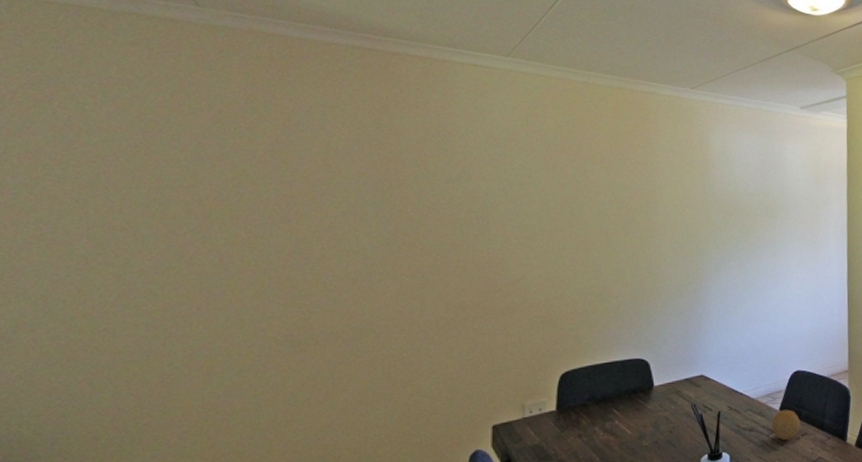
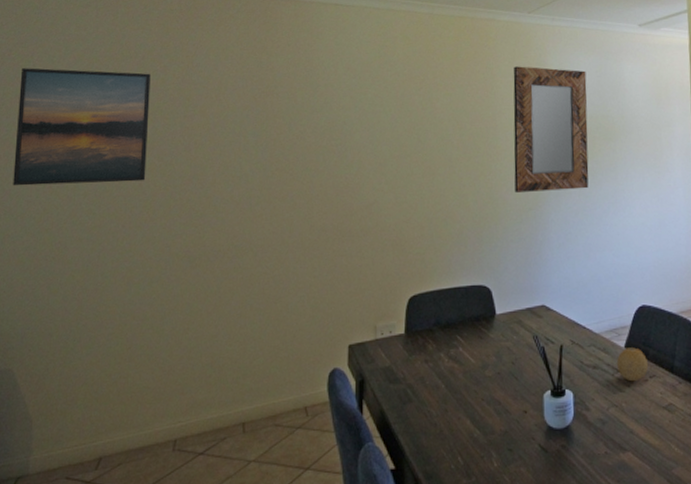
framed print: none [27,116,231,263] -> present [13,68,151,186]
home mirror: none [674,142,749,267] -> present [513,66,589,192]

